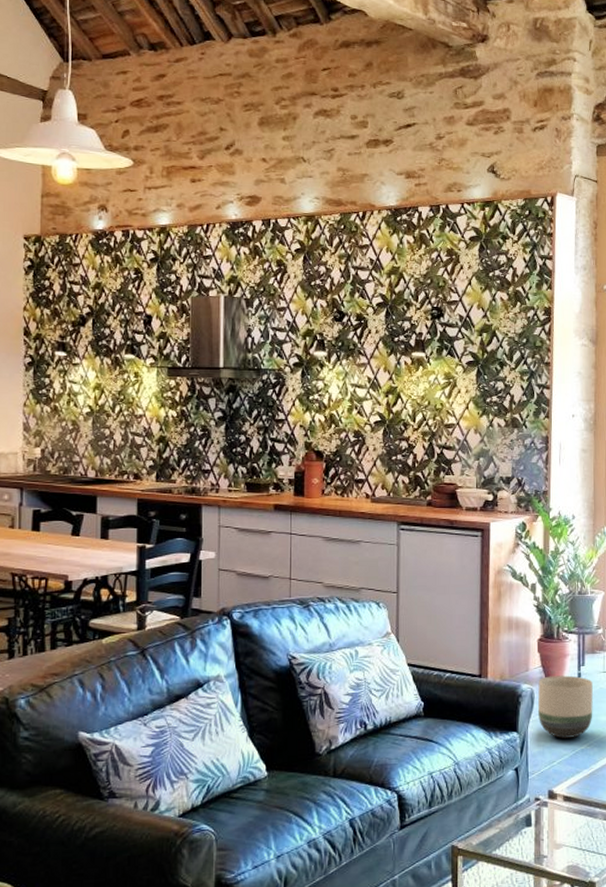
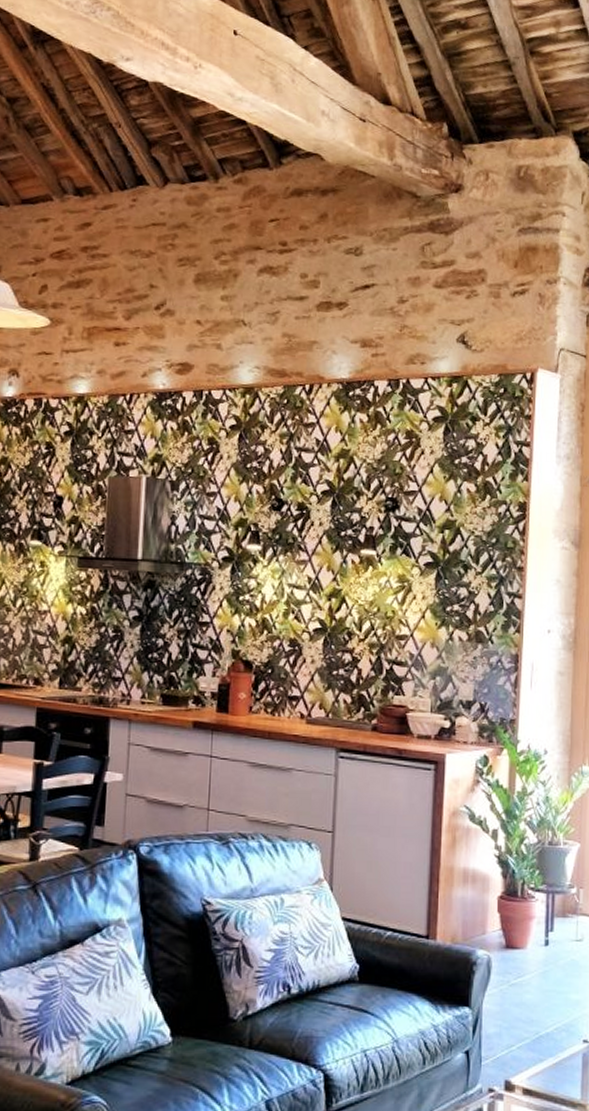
planter: present [538,675,593,738] -> none [496,941,562,1018]

